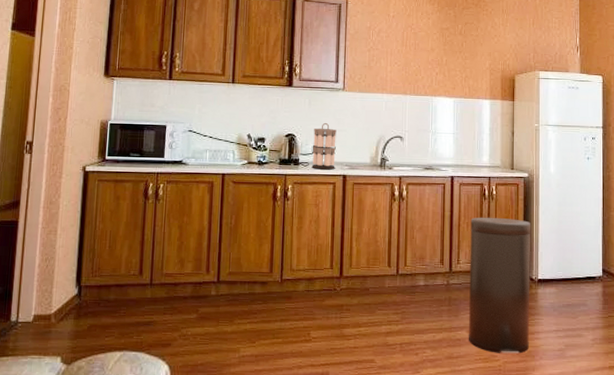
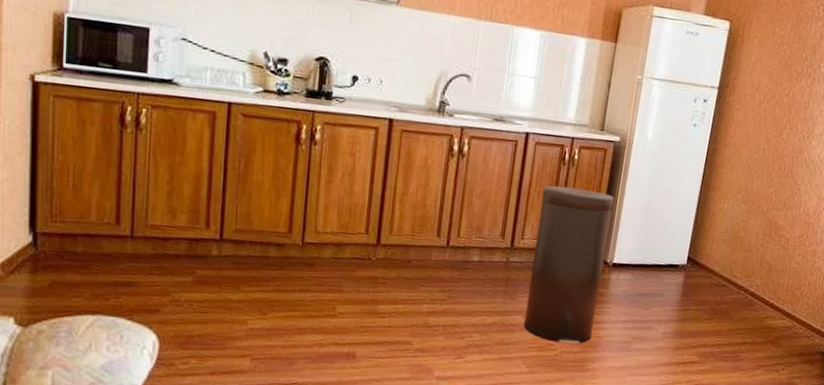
spice rack: present [311,122,336,170] -> none [348,46,385,111]

